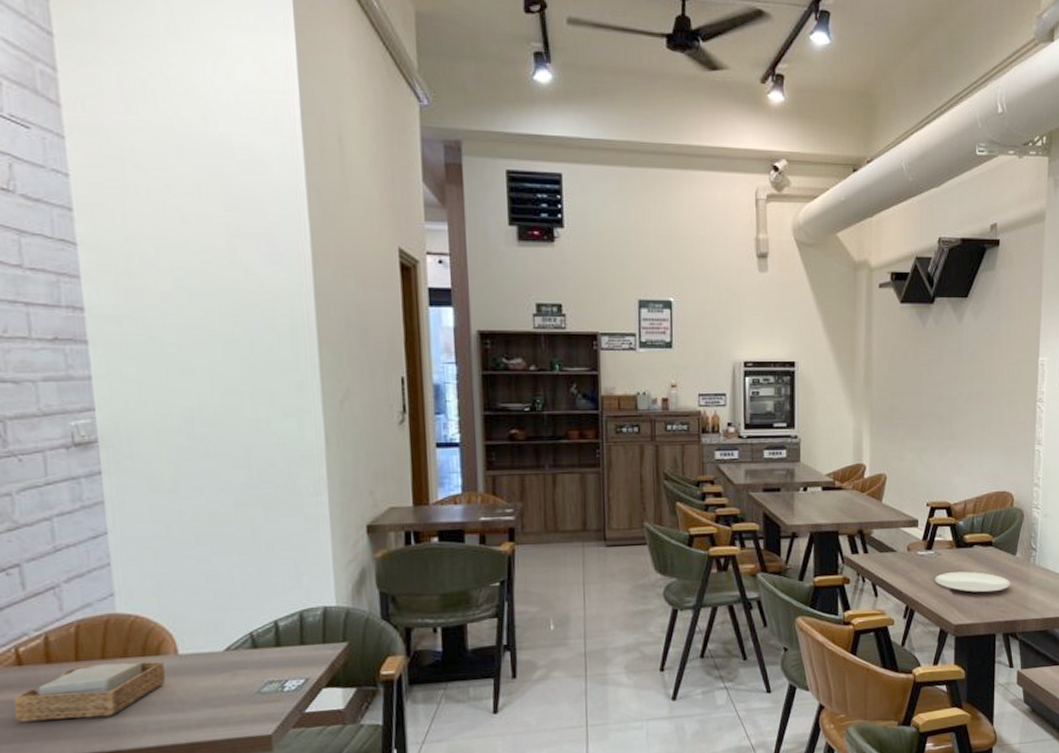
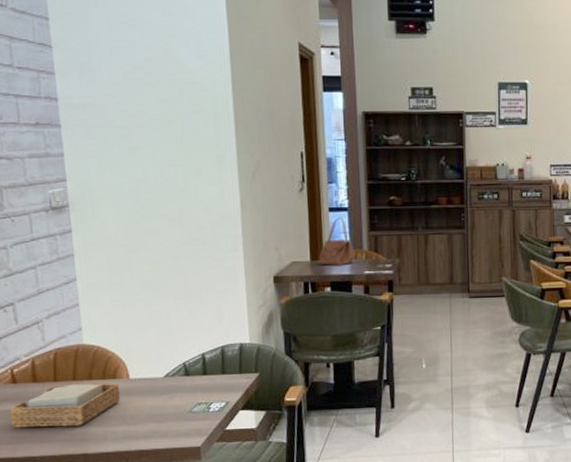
handbag: none [423,454,467,513] -> present [319,217,354,267]

